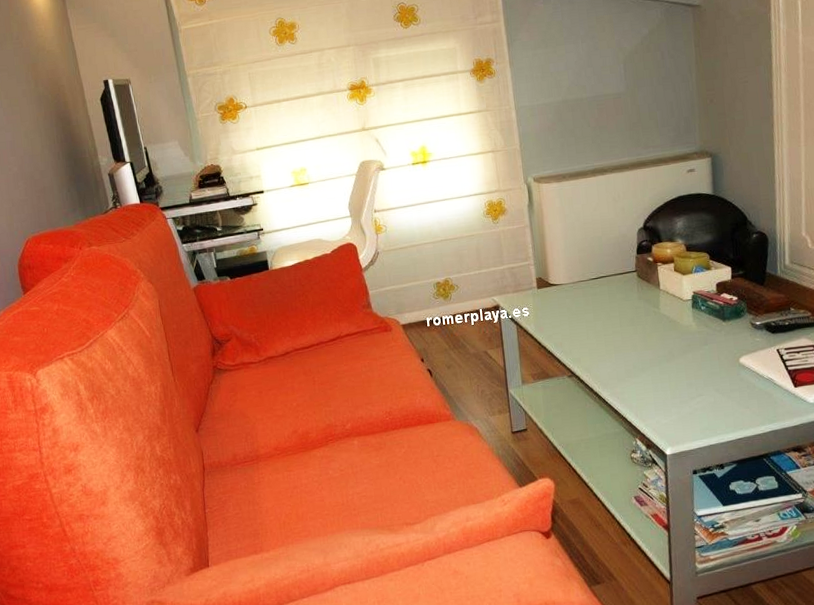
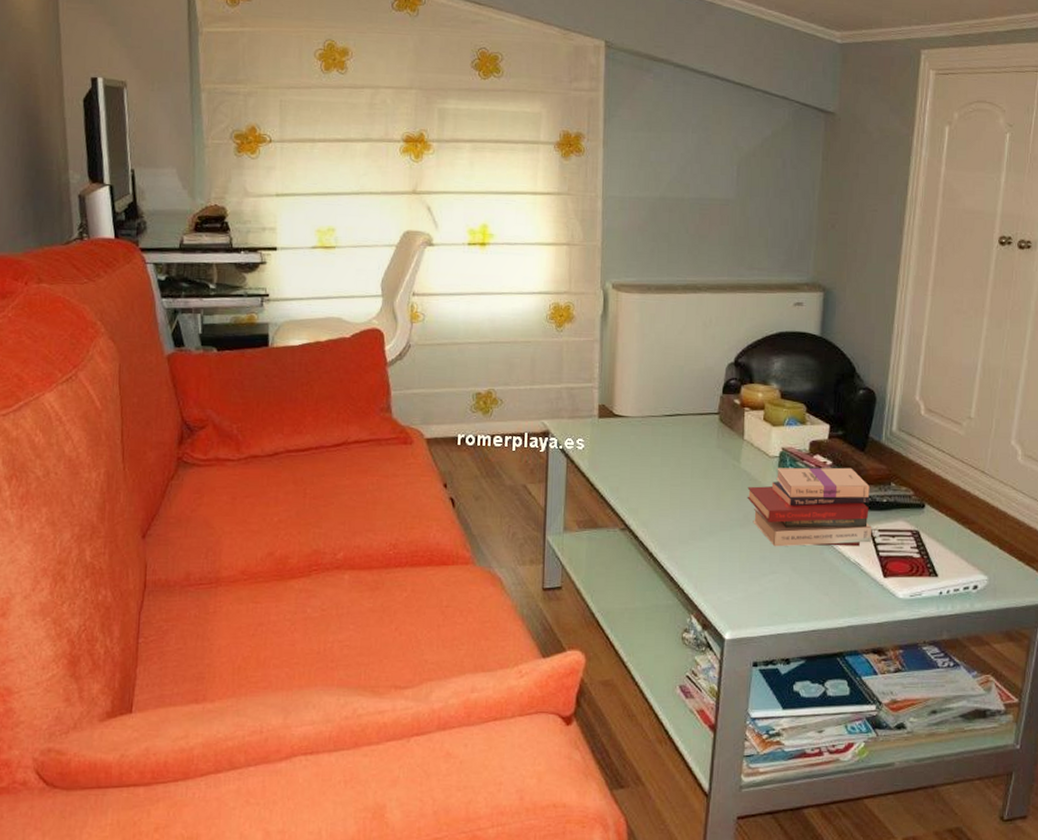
books: none [668,300,780,374] -> present [747,467,873,547]

